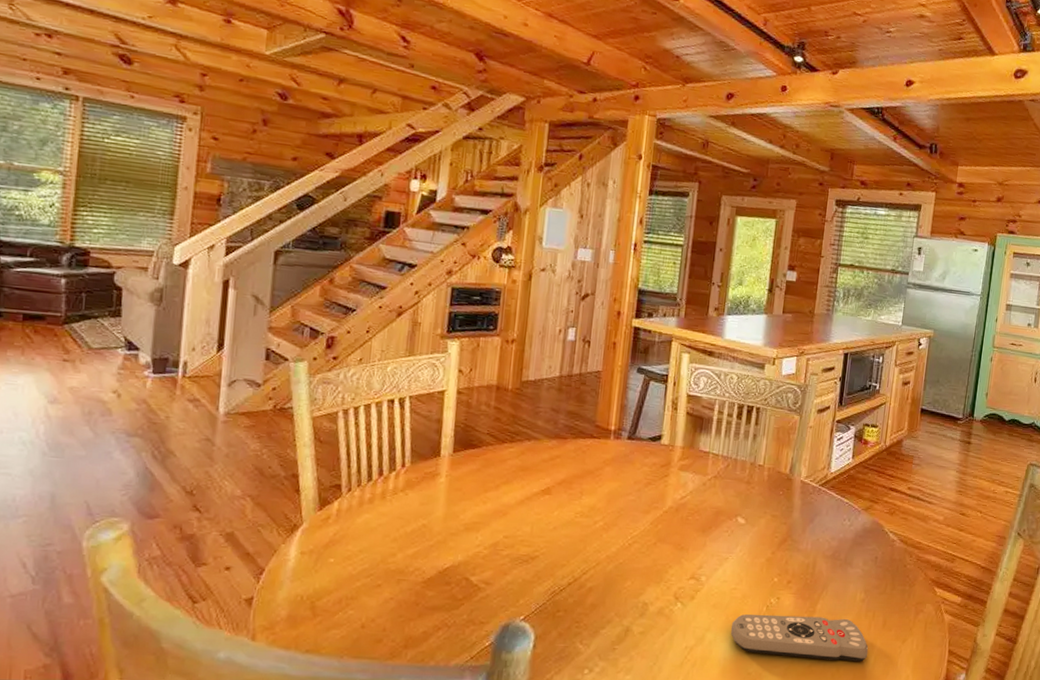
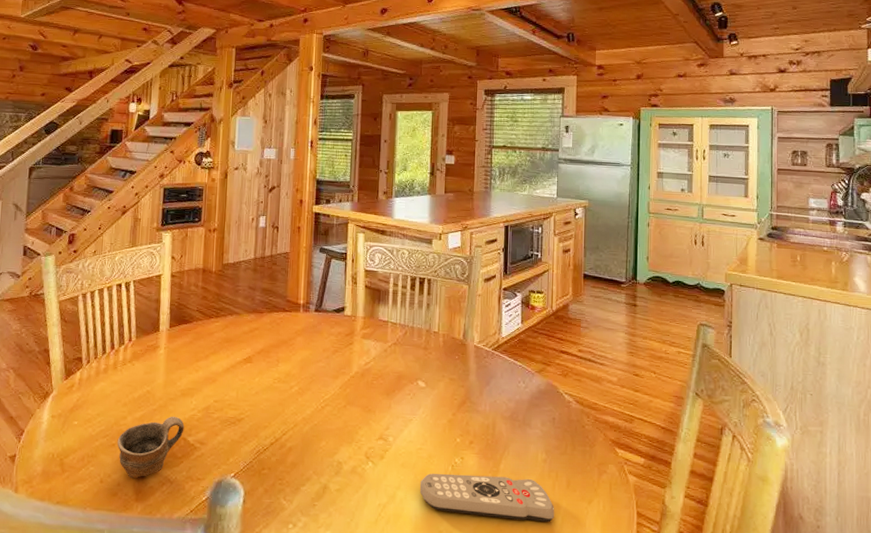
cup: none [383,553,467,623] -> present [117,416,185,479]

